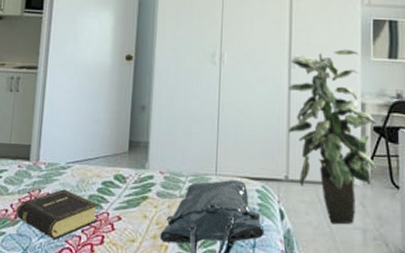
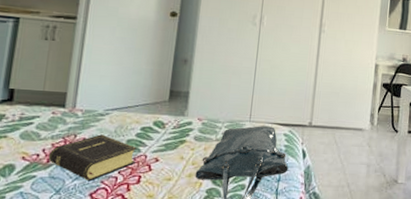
indoor plant: present [288,49,378,225] -> none [315,19,385,161]

